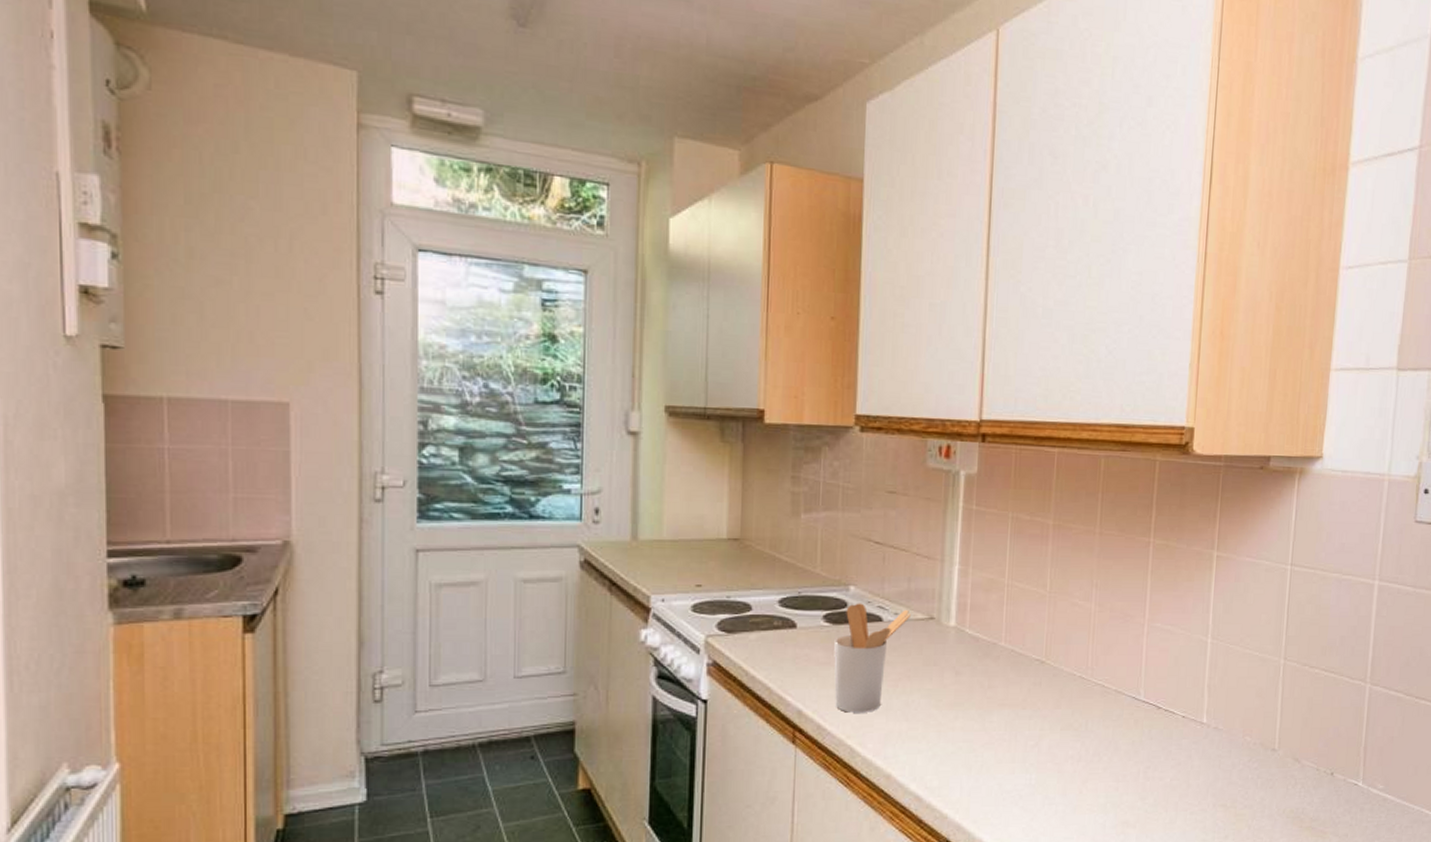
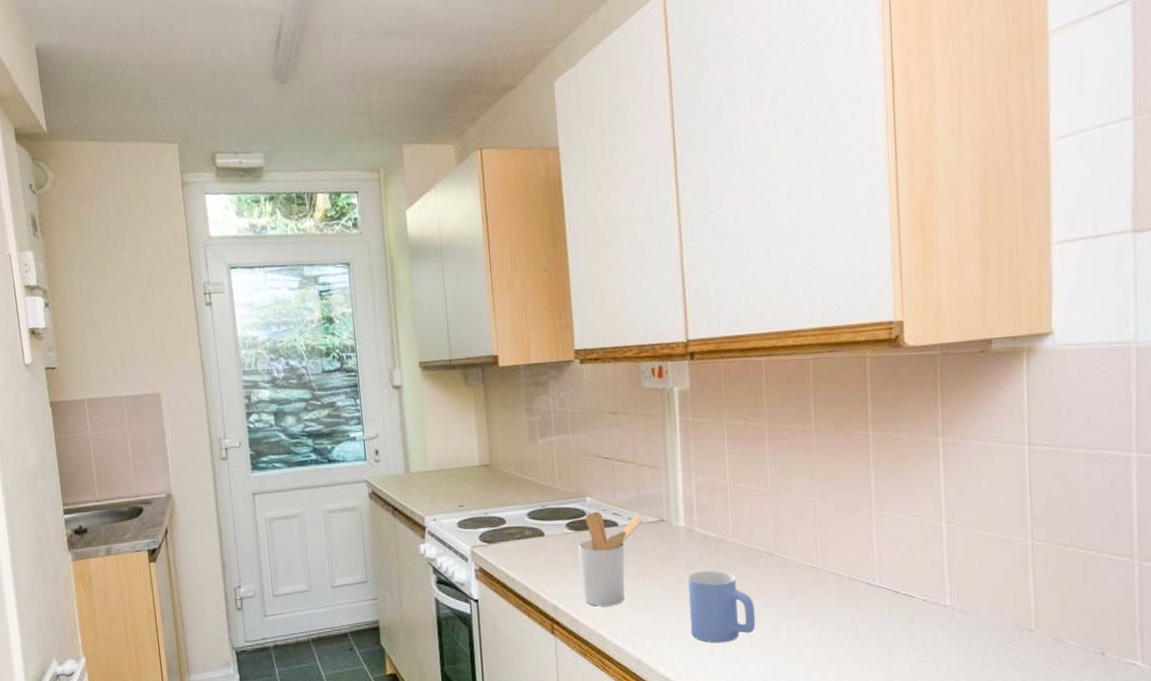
mug: none [949,676,1019,758] -> present [687,570,756,643]

